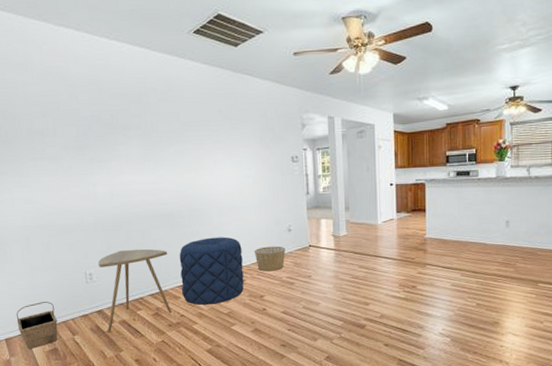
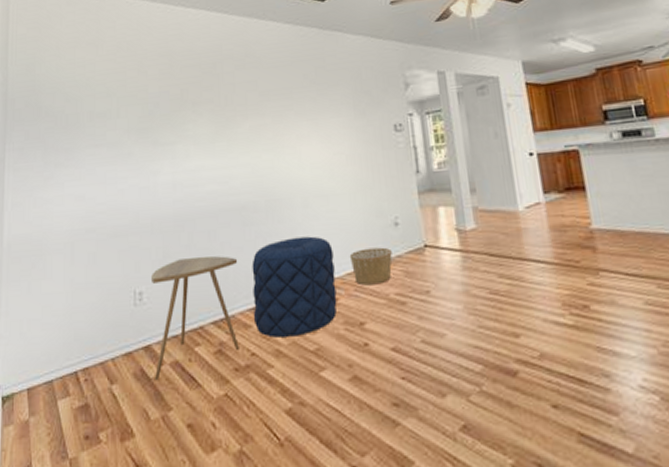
basket: present [16,302,58,349] -> none [44,333,95,404]

